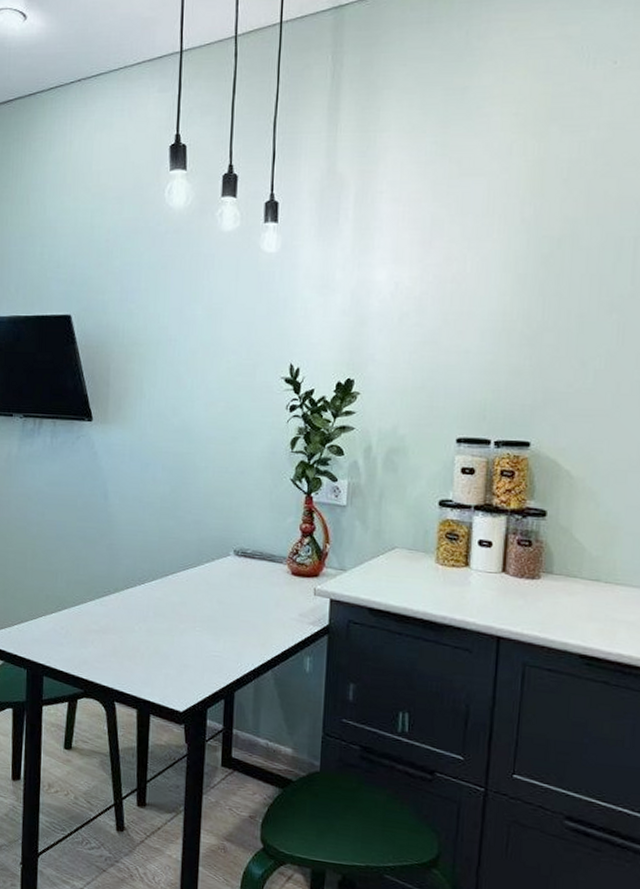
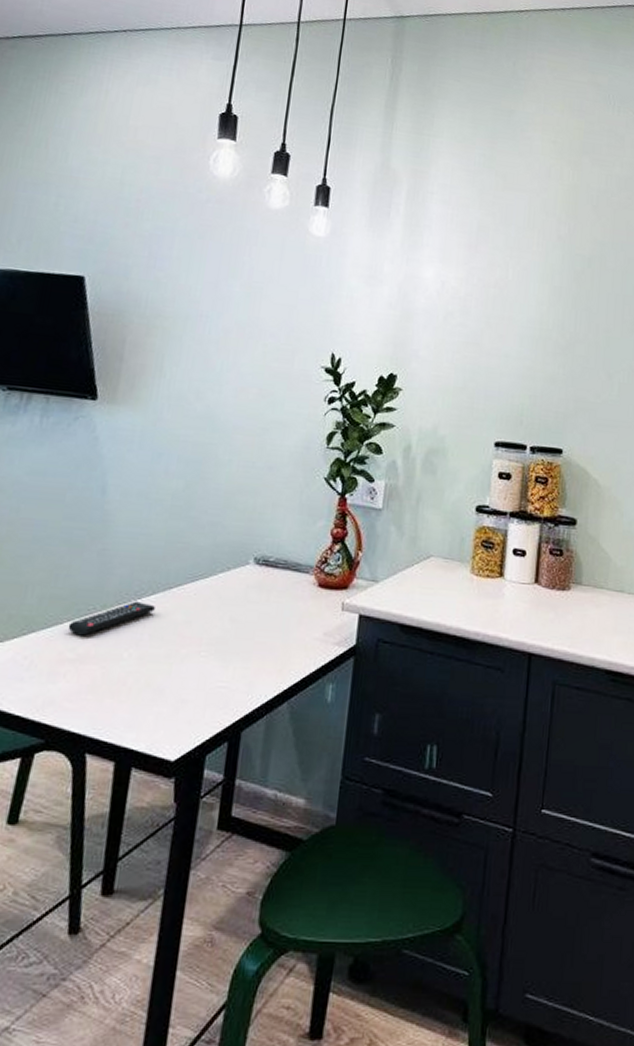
remote control: none [91,585,156,613] -> present [68,601,155,636]

